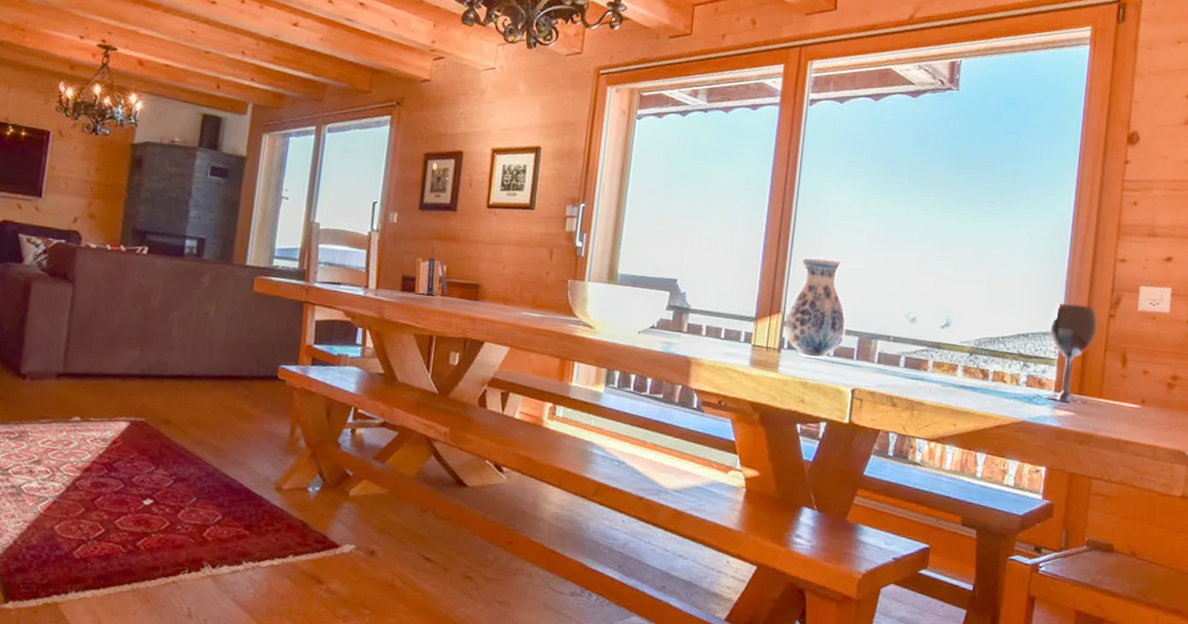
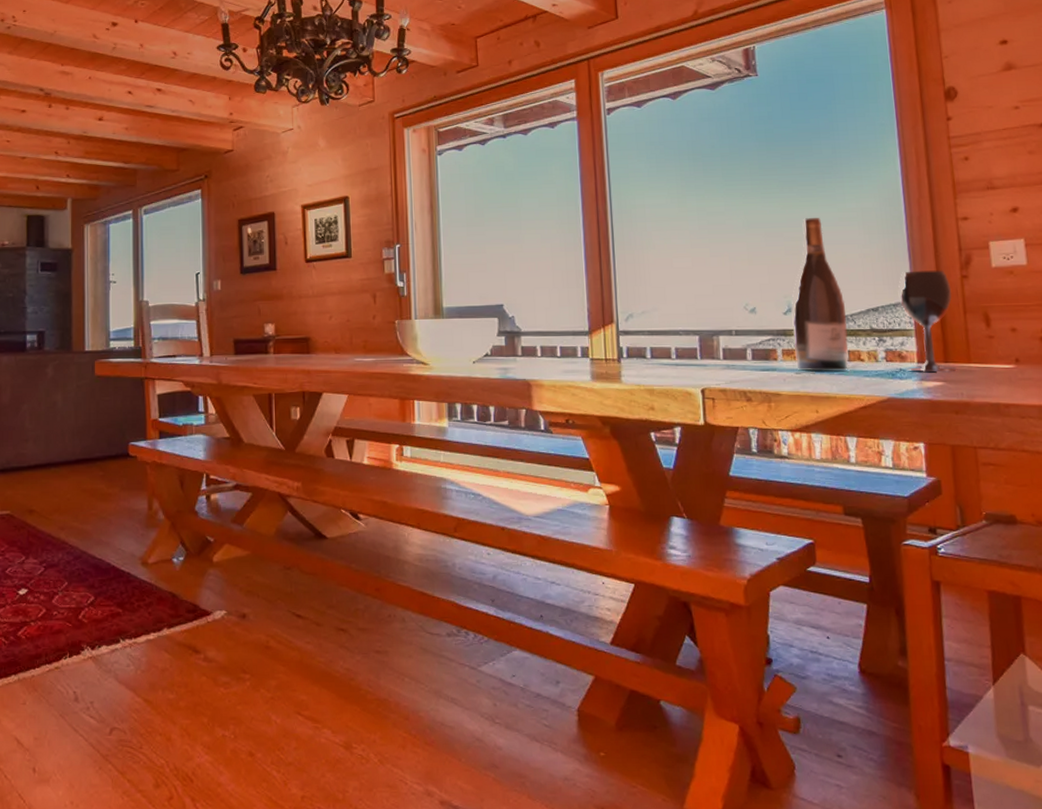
books: present [414,257,449,296] -> none [245,317,281,356]
vase: present [785,256,847,358] -> none [620,261,684,362]
wine bottle: none [944,238,999,390] -> present [791,218,849,371]

